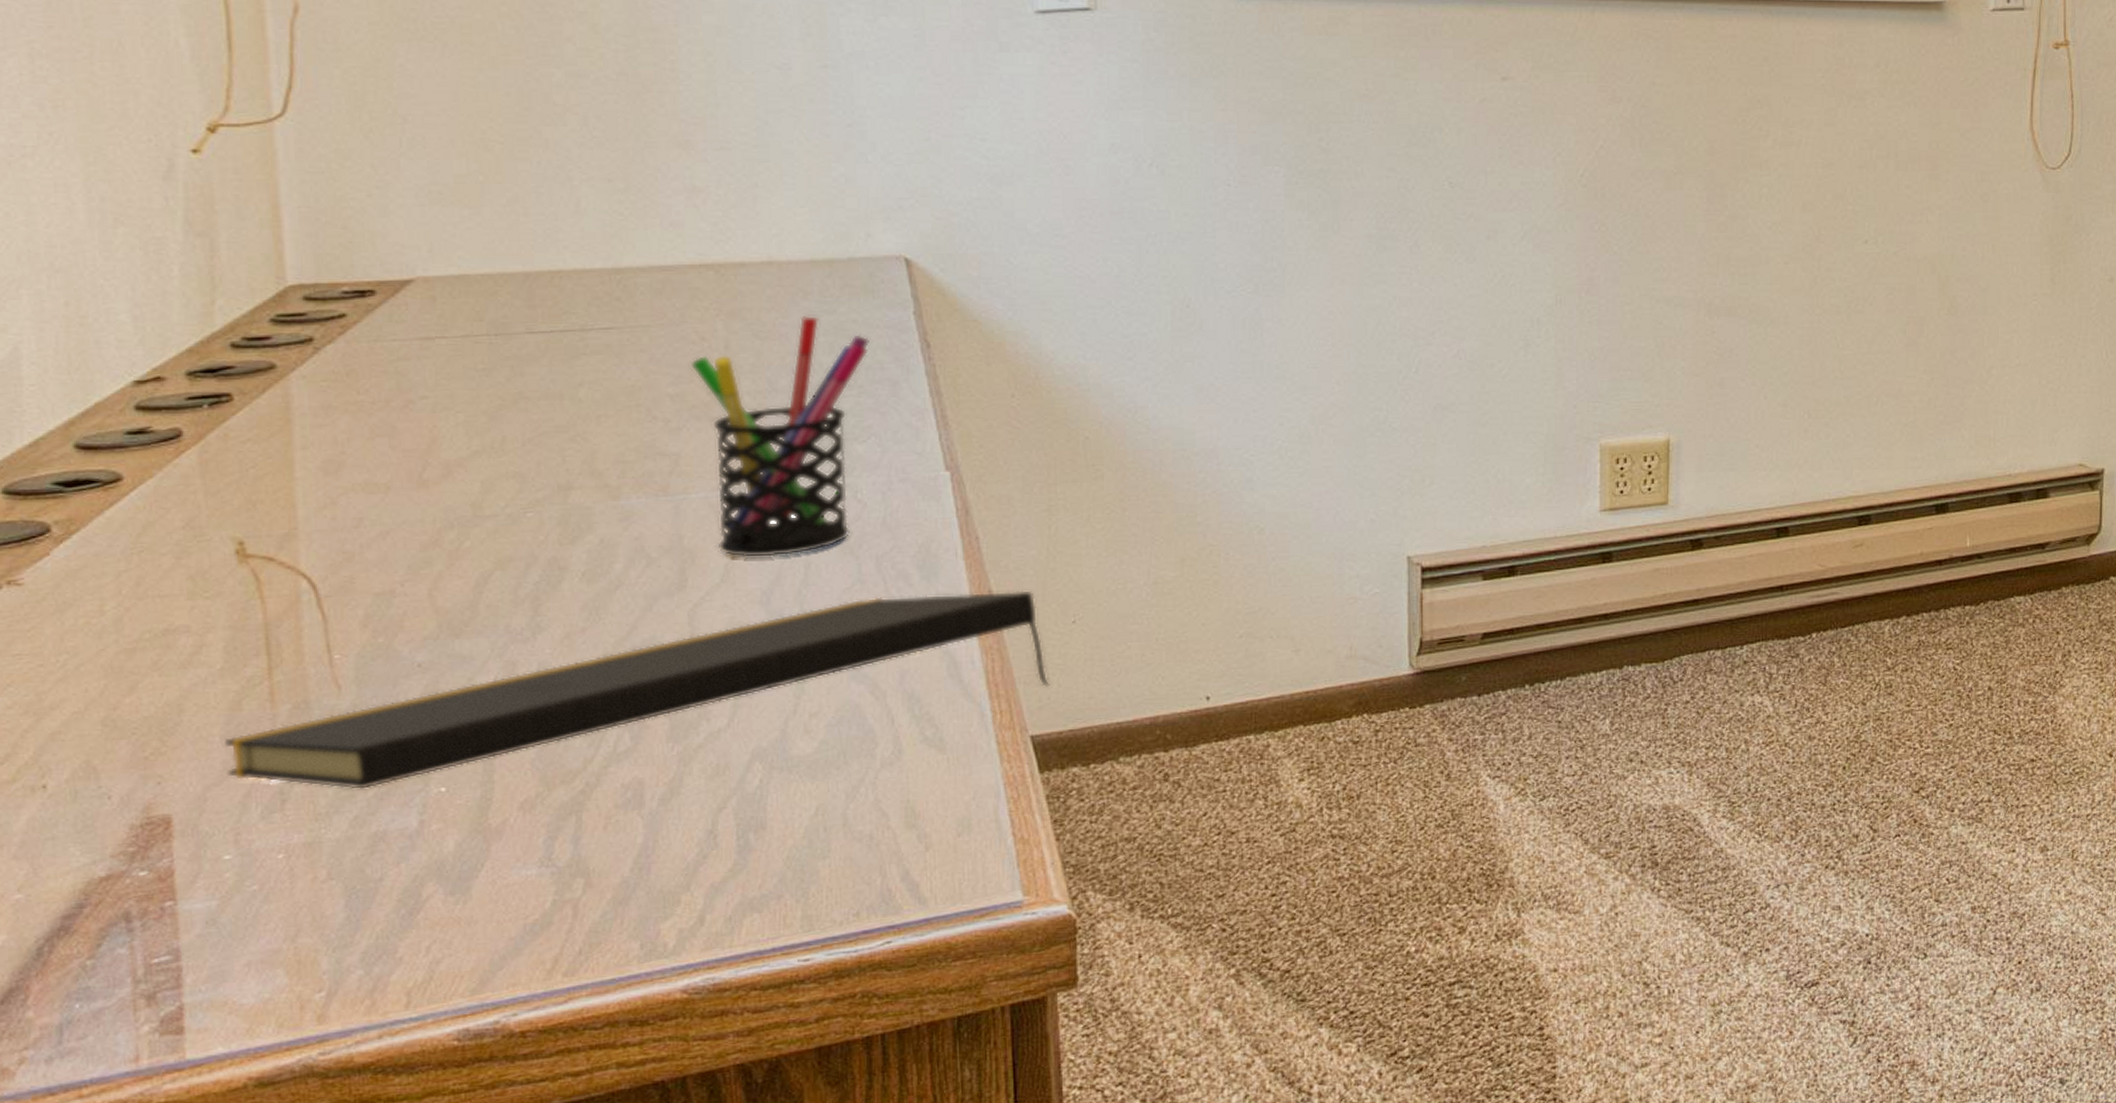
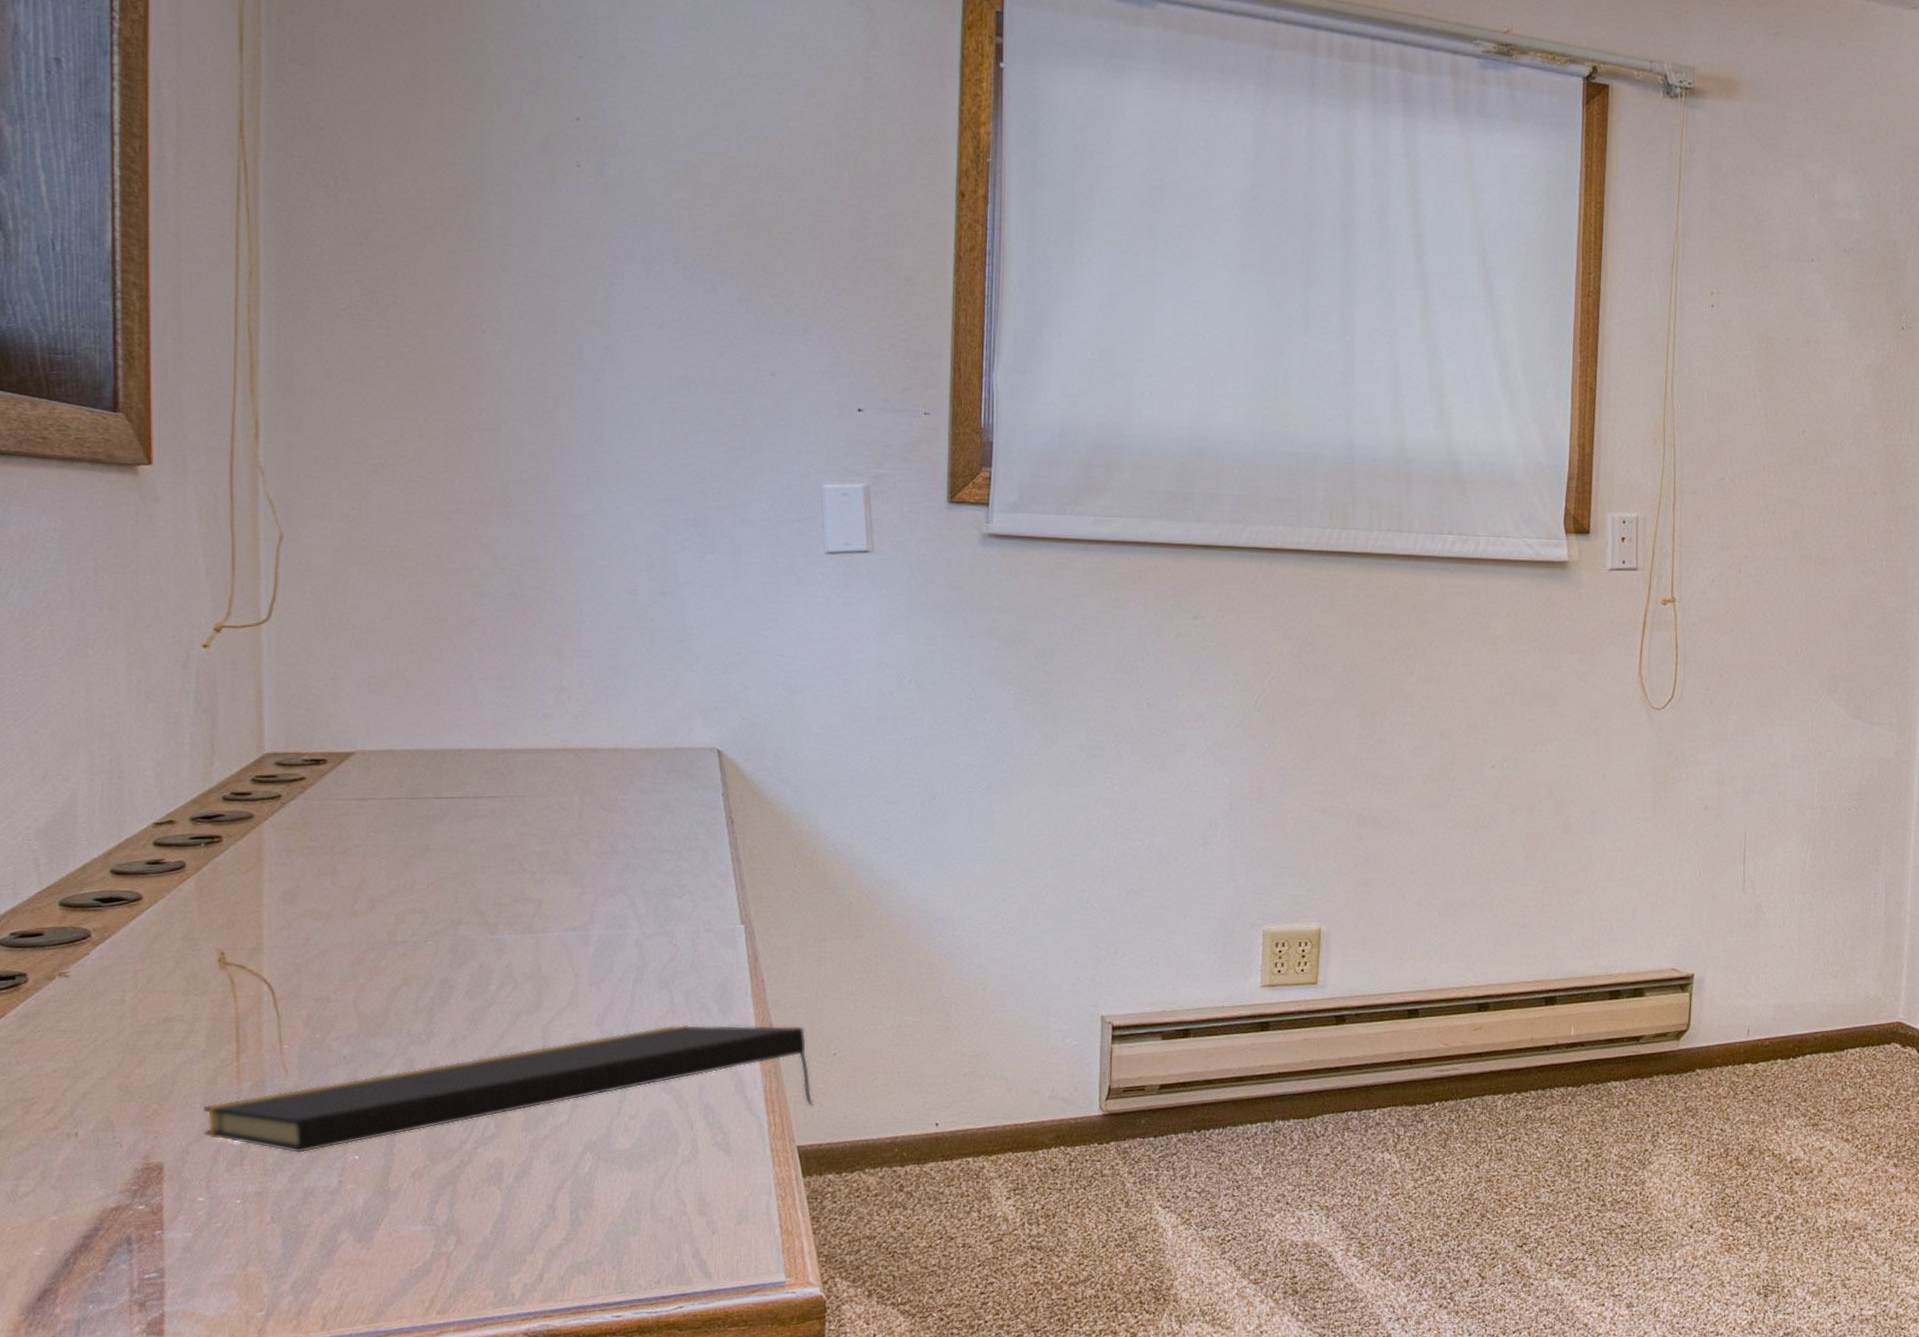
pen holder: present [690,315,870,558] -> none [553,793,688,988]

